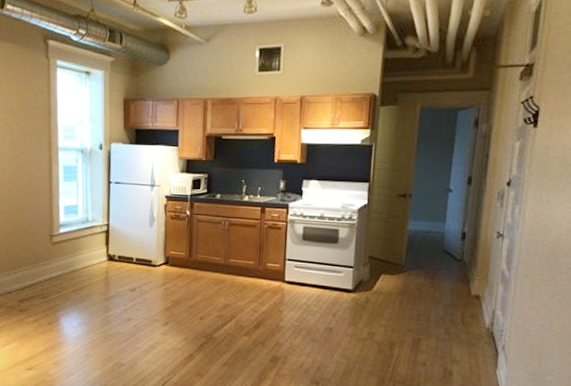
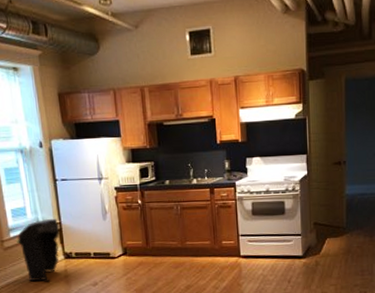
trash can: none [65,219,107,280] -> present [17,219,61,282]

